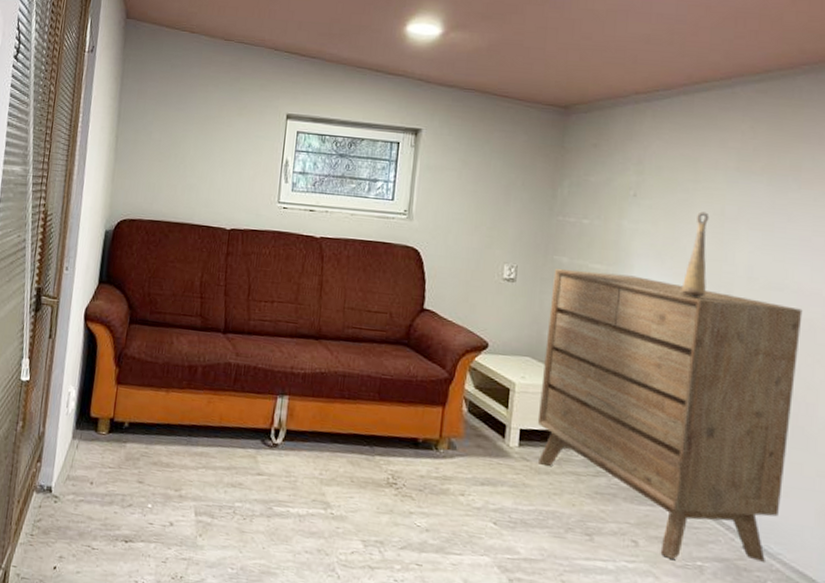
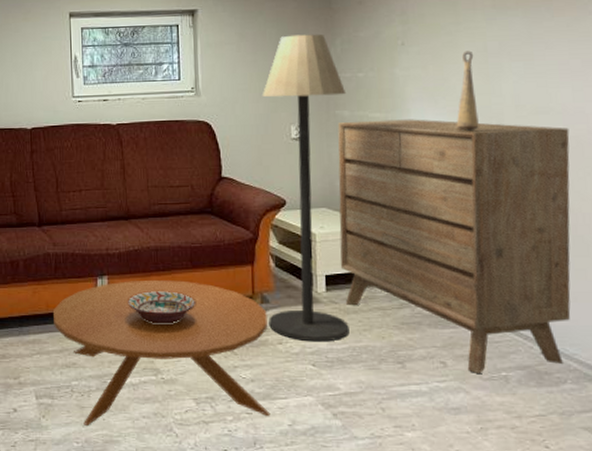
coffee table: none [225,404,453,571] -> present [53,279,271,426]
decorative bowl: none [306,418,379,457] -> present [128,291,196,324]
floor lamp: none [453,169,568,501] -> present [263,34,349,342]

